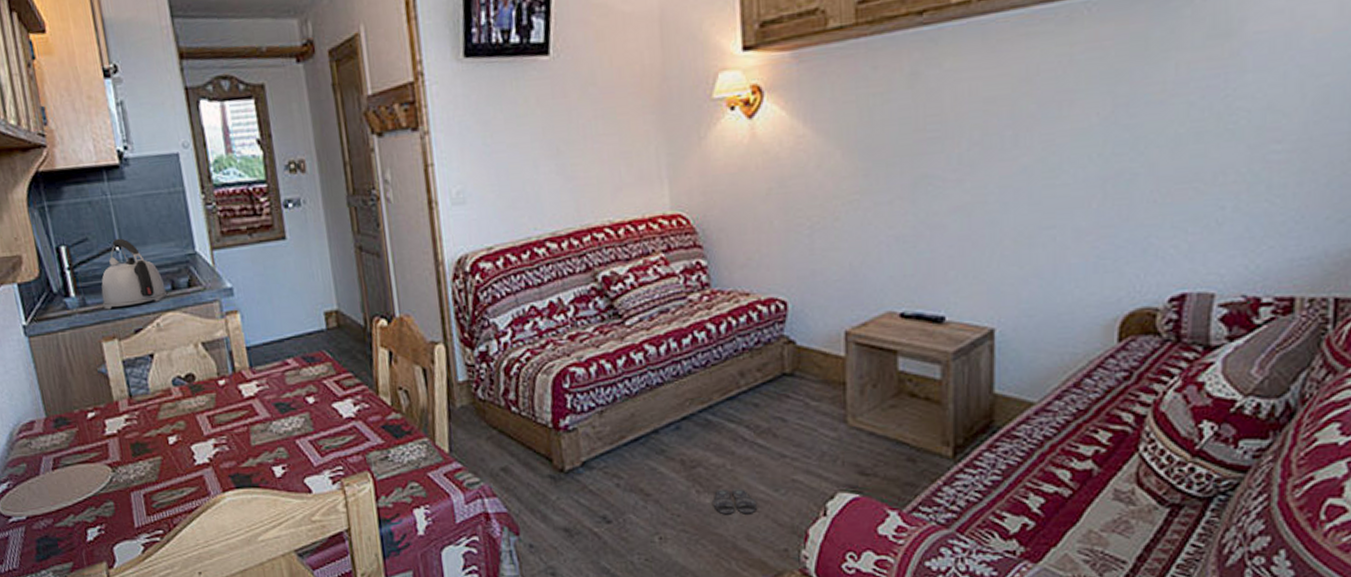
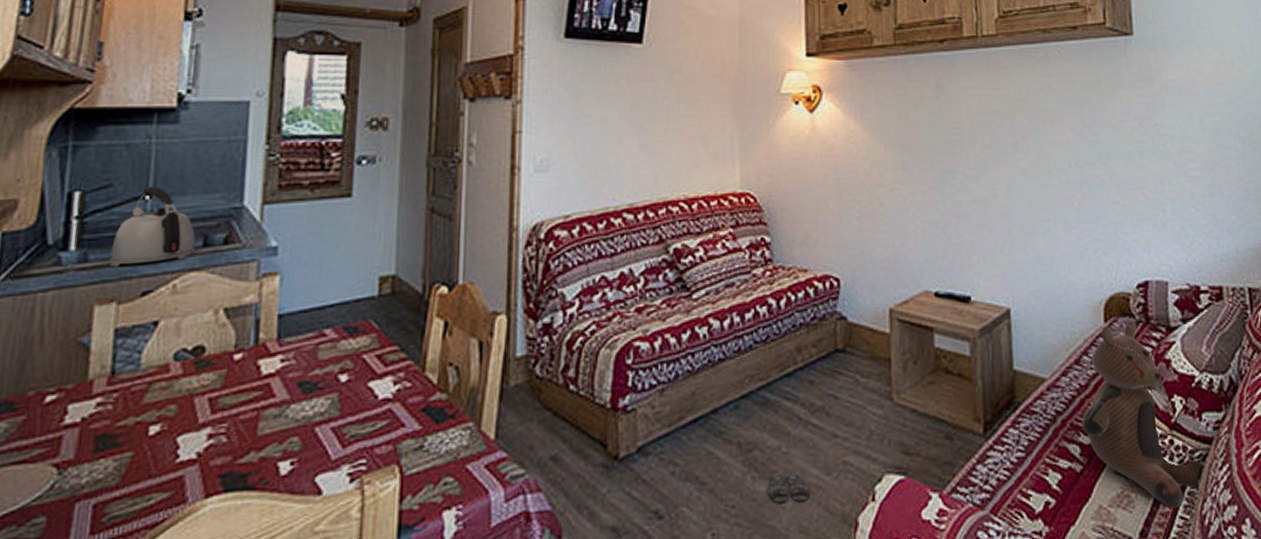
teddy bear: none [1076,339,1236,536] -> present [1081,320,1206,508]

